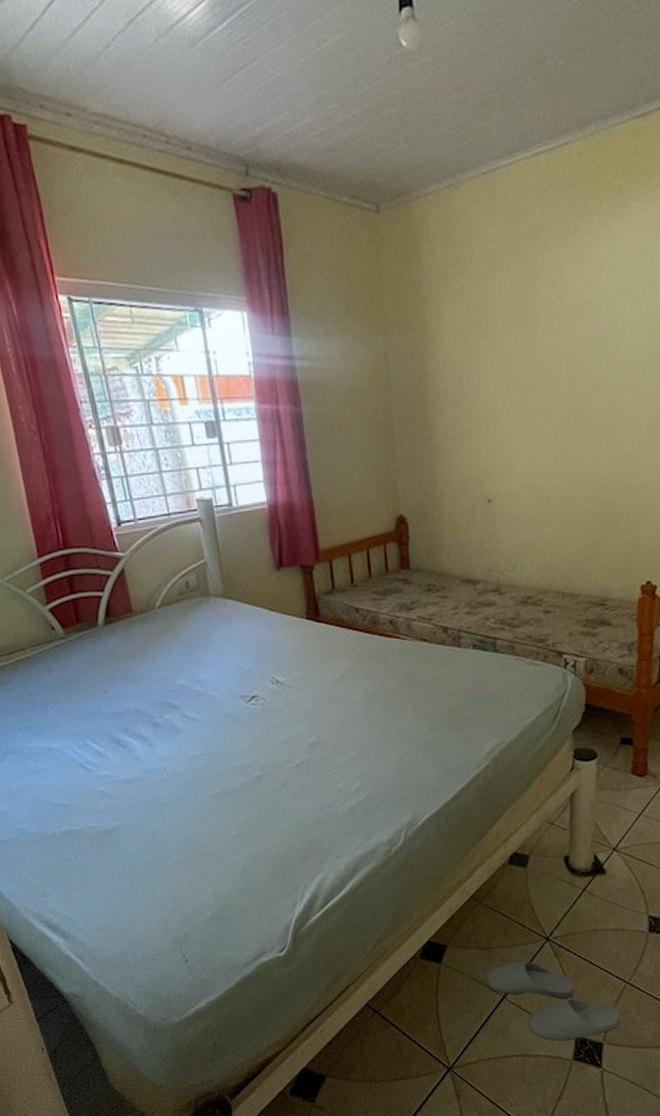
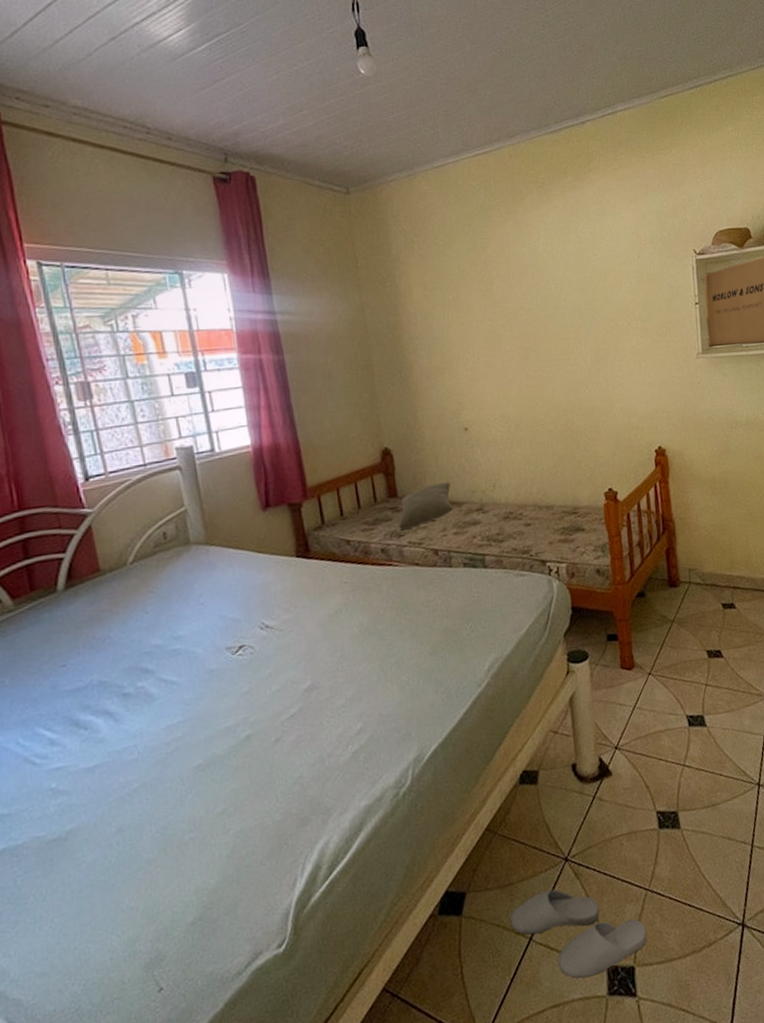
cushion: none [409,558,467,602] -> present [398,482,453,529]

